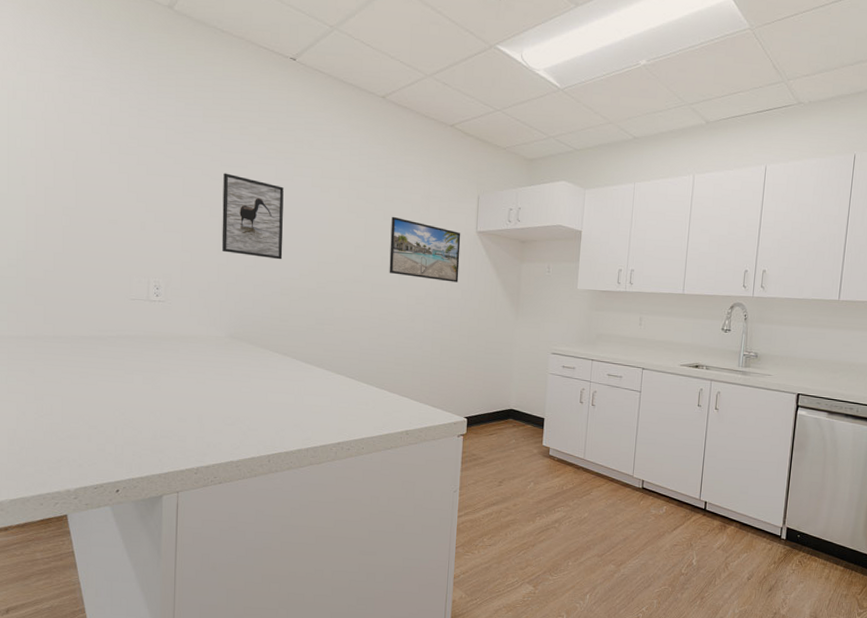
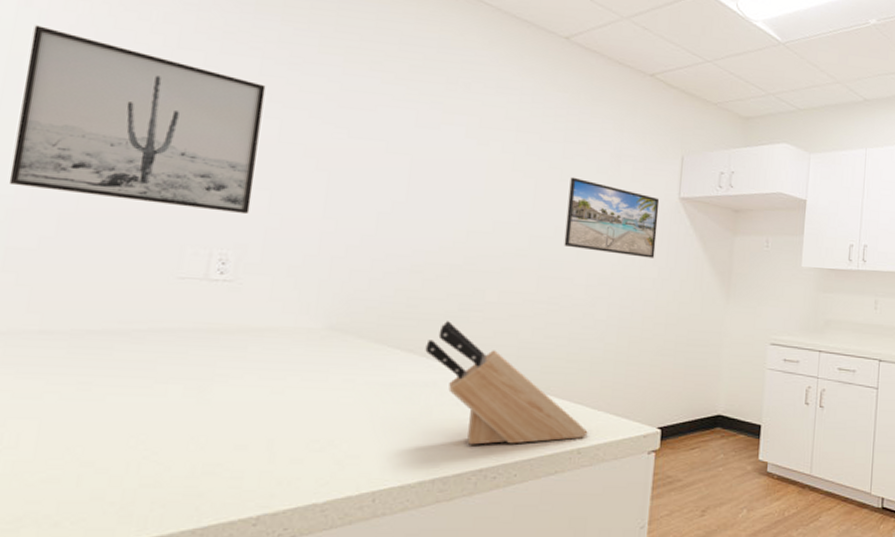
wall art: none [20,113,171,252] -> present [8,25,266,215]
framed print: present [221,173,284,260] -> none [328,116,426,228]
knife block: none [295,332,413,425] -> present [425,321,588,445]

